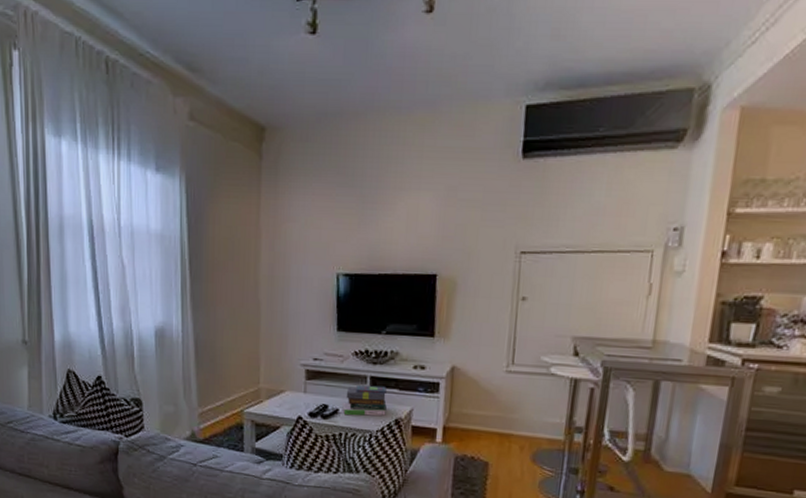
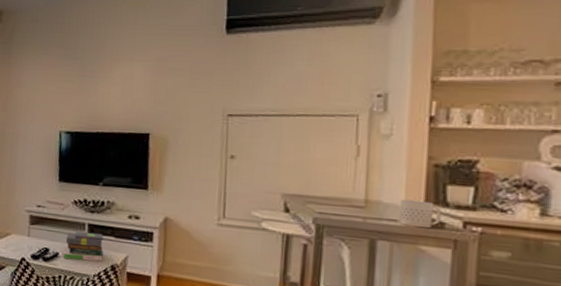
mug: none [683,338,724,367] -> present [399,199,441,229]

